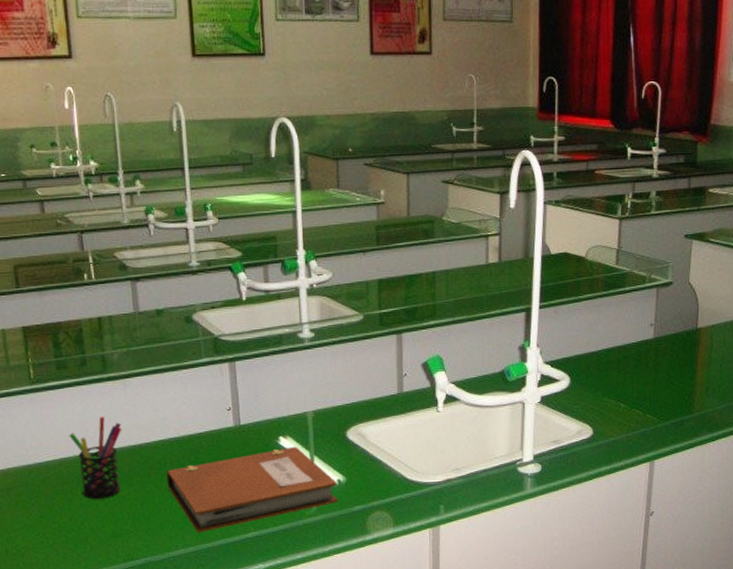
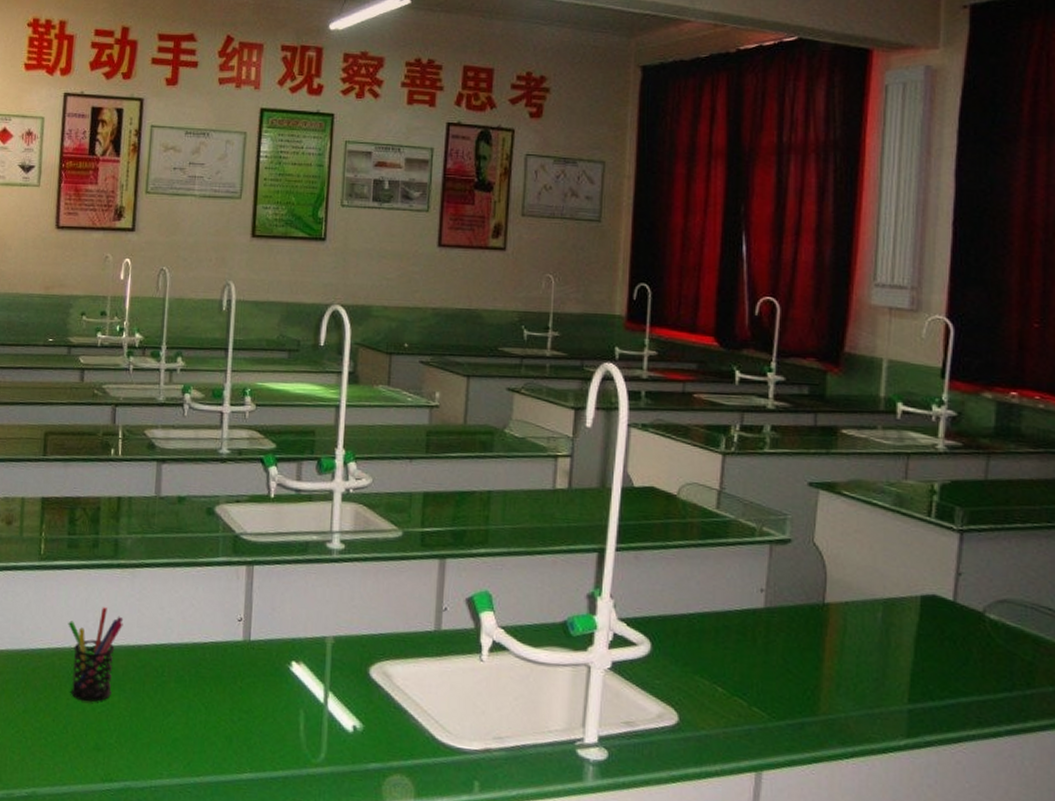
notebook: present [166,446,338,533] -> none [161,675,353,763]

